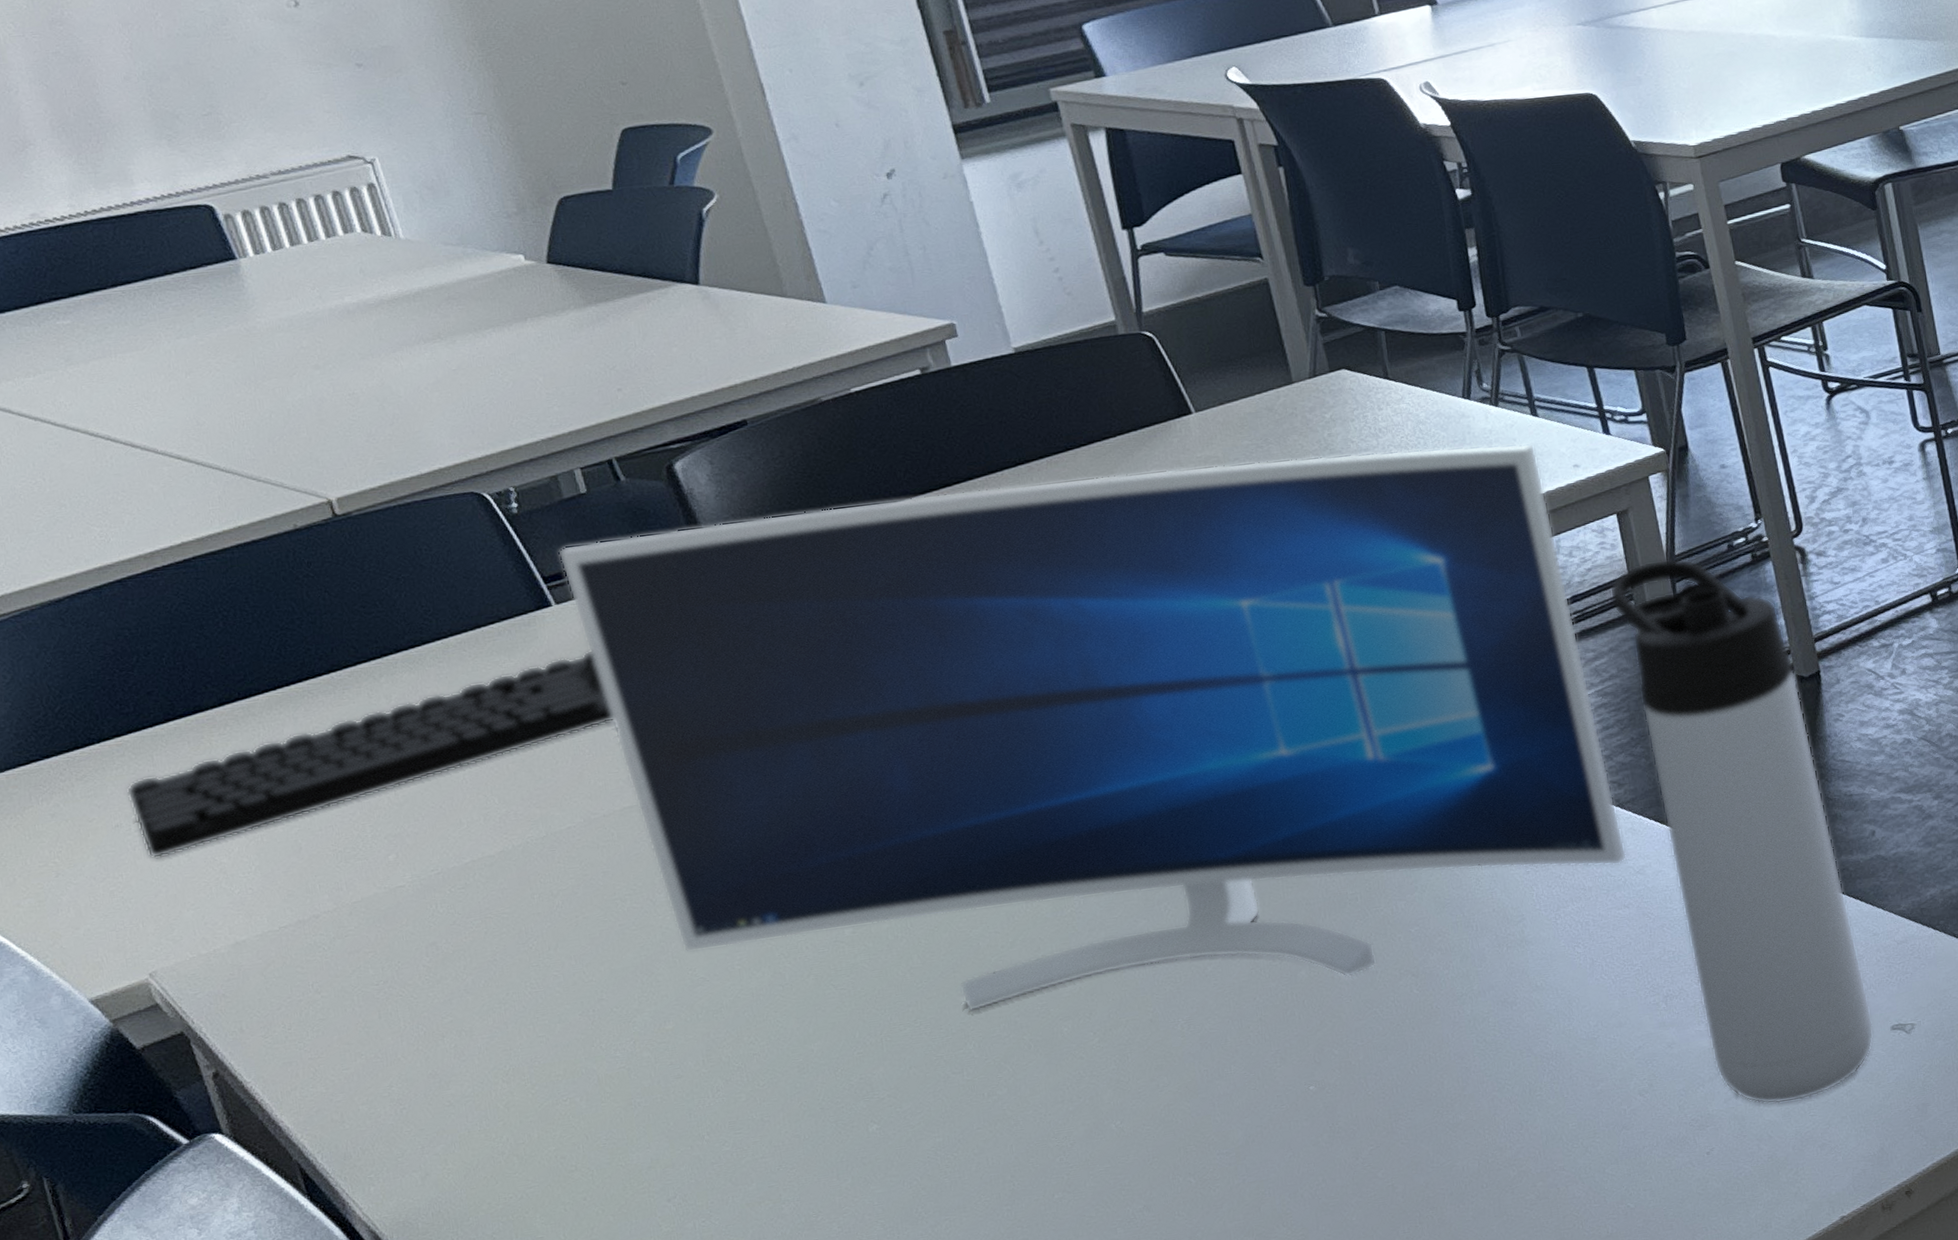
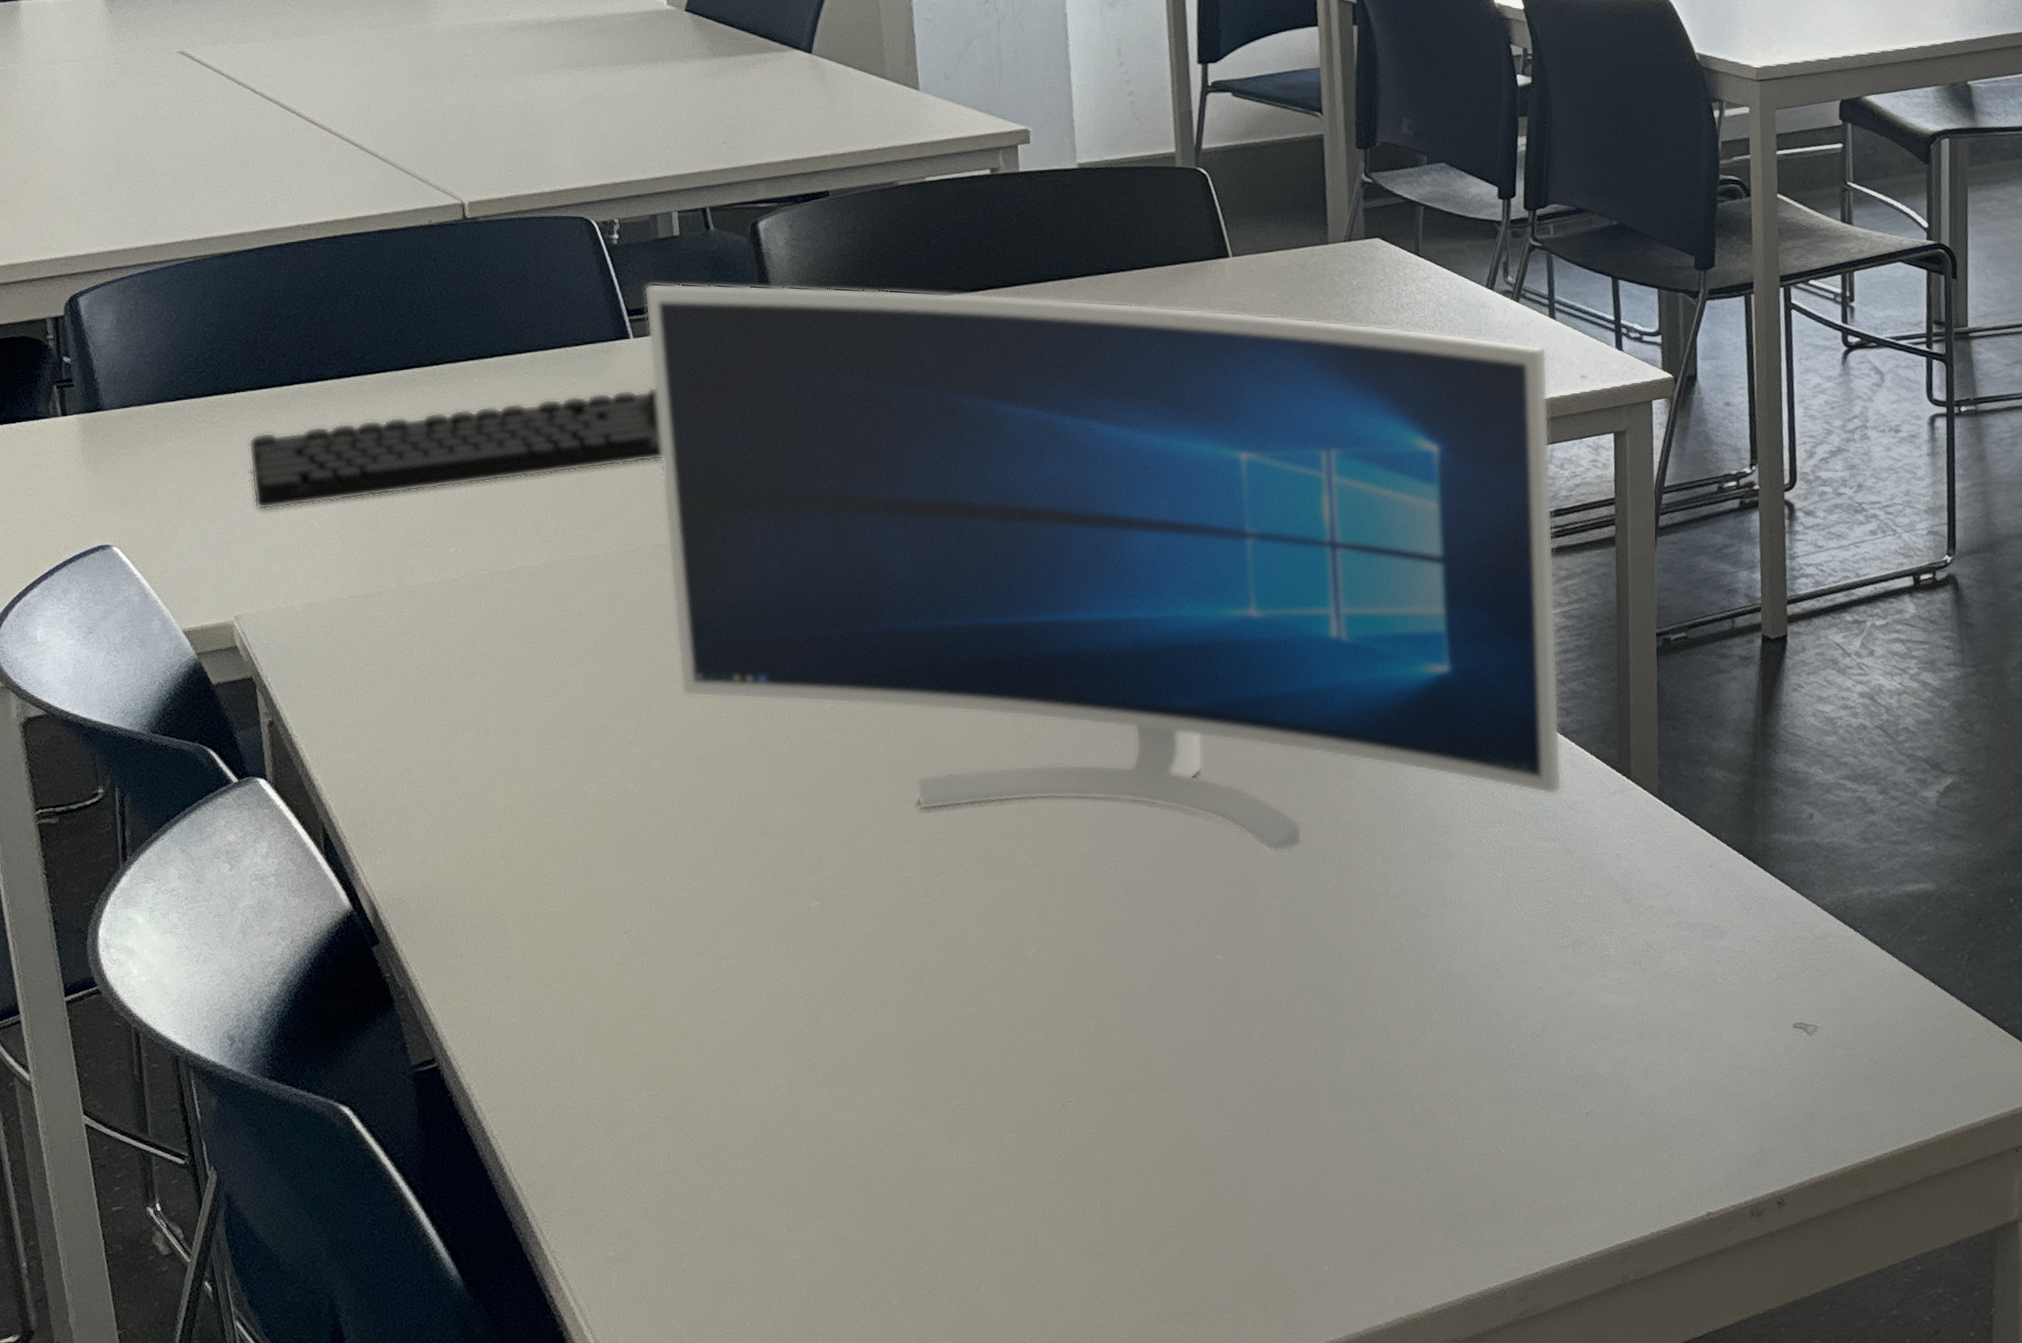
thermos bottle: present [1609,558,1874,1105] -> none [1593,488,1776,1081]

